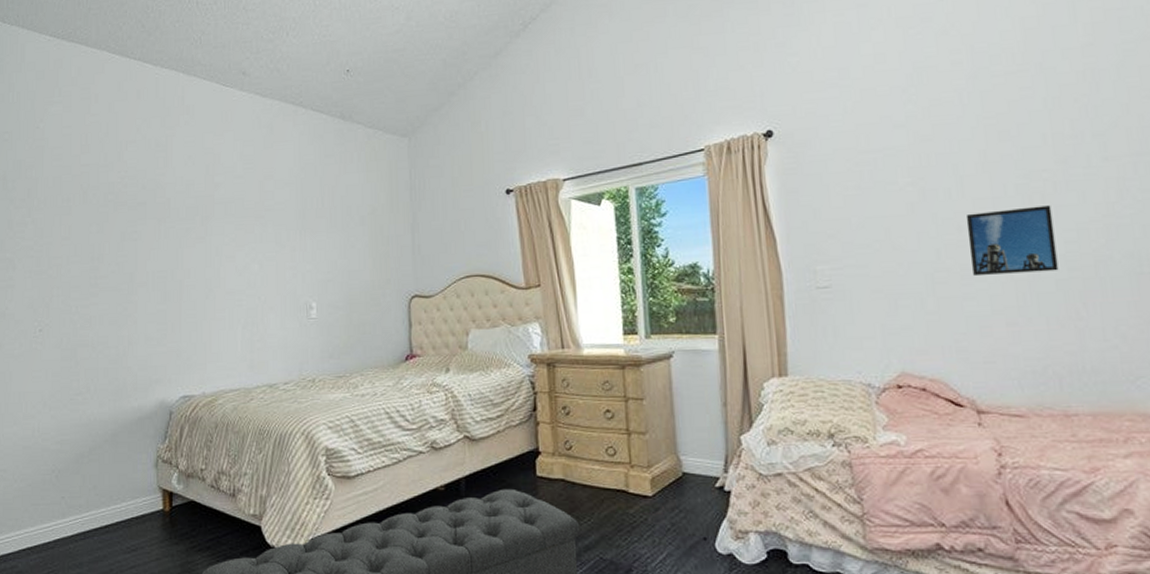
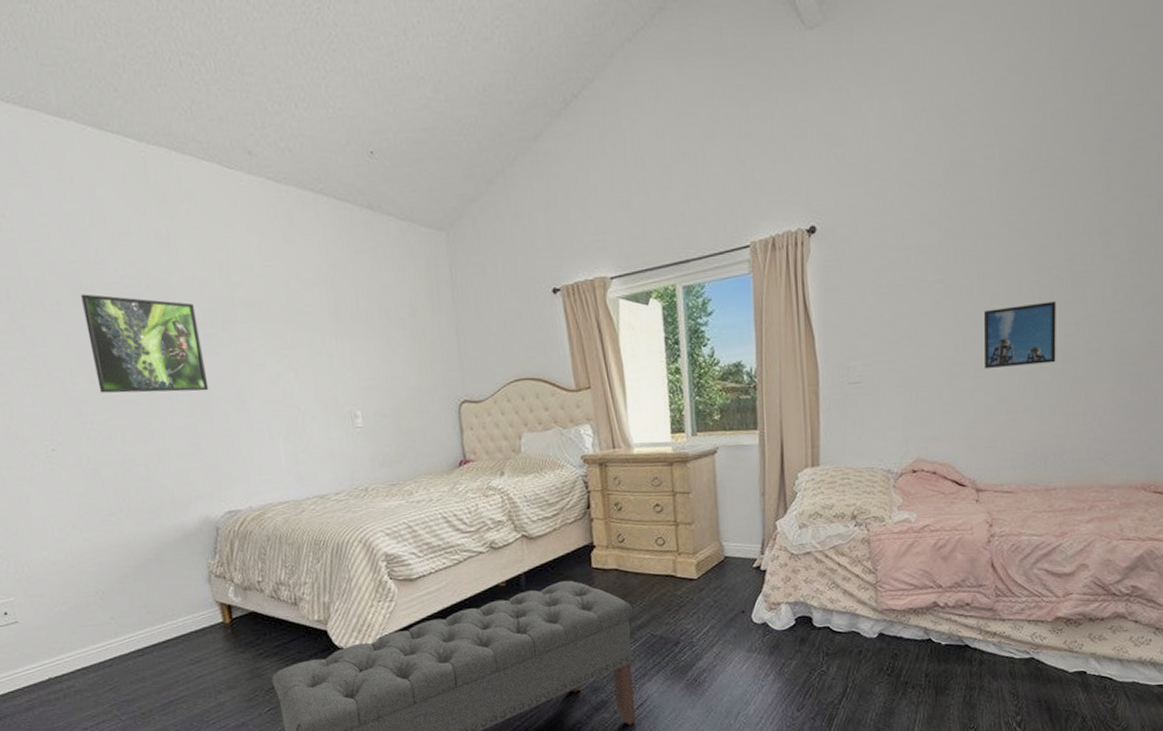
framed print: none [87,192,182,280] -> present [81,294,209,393]

